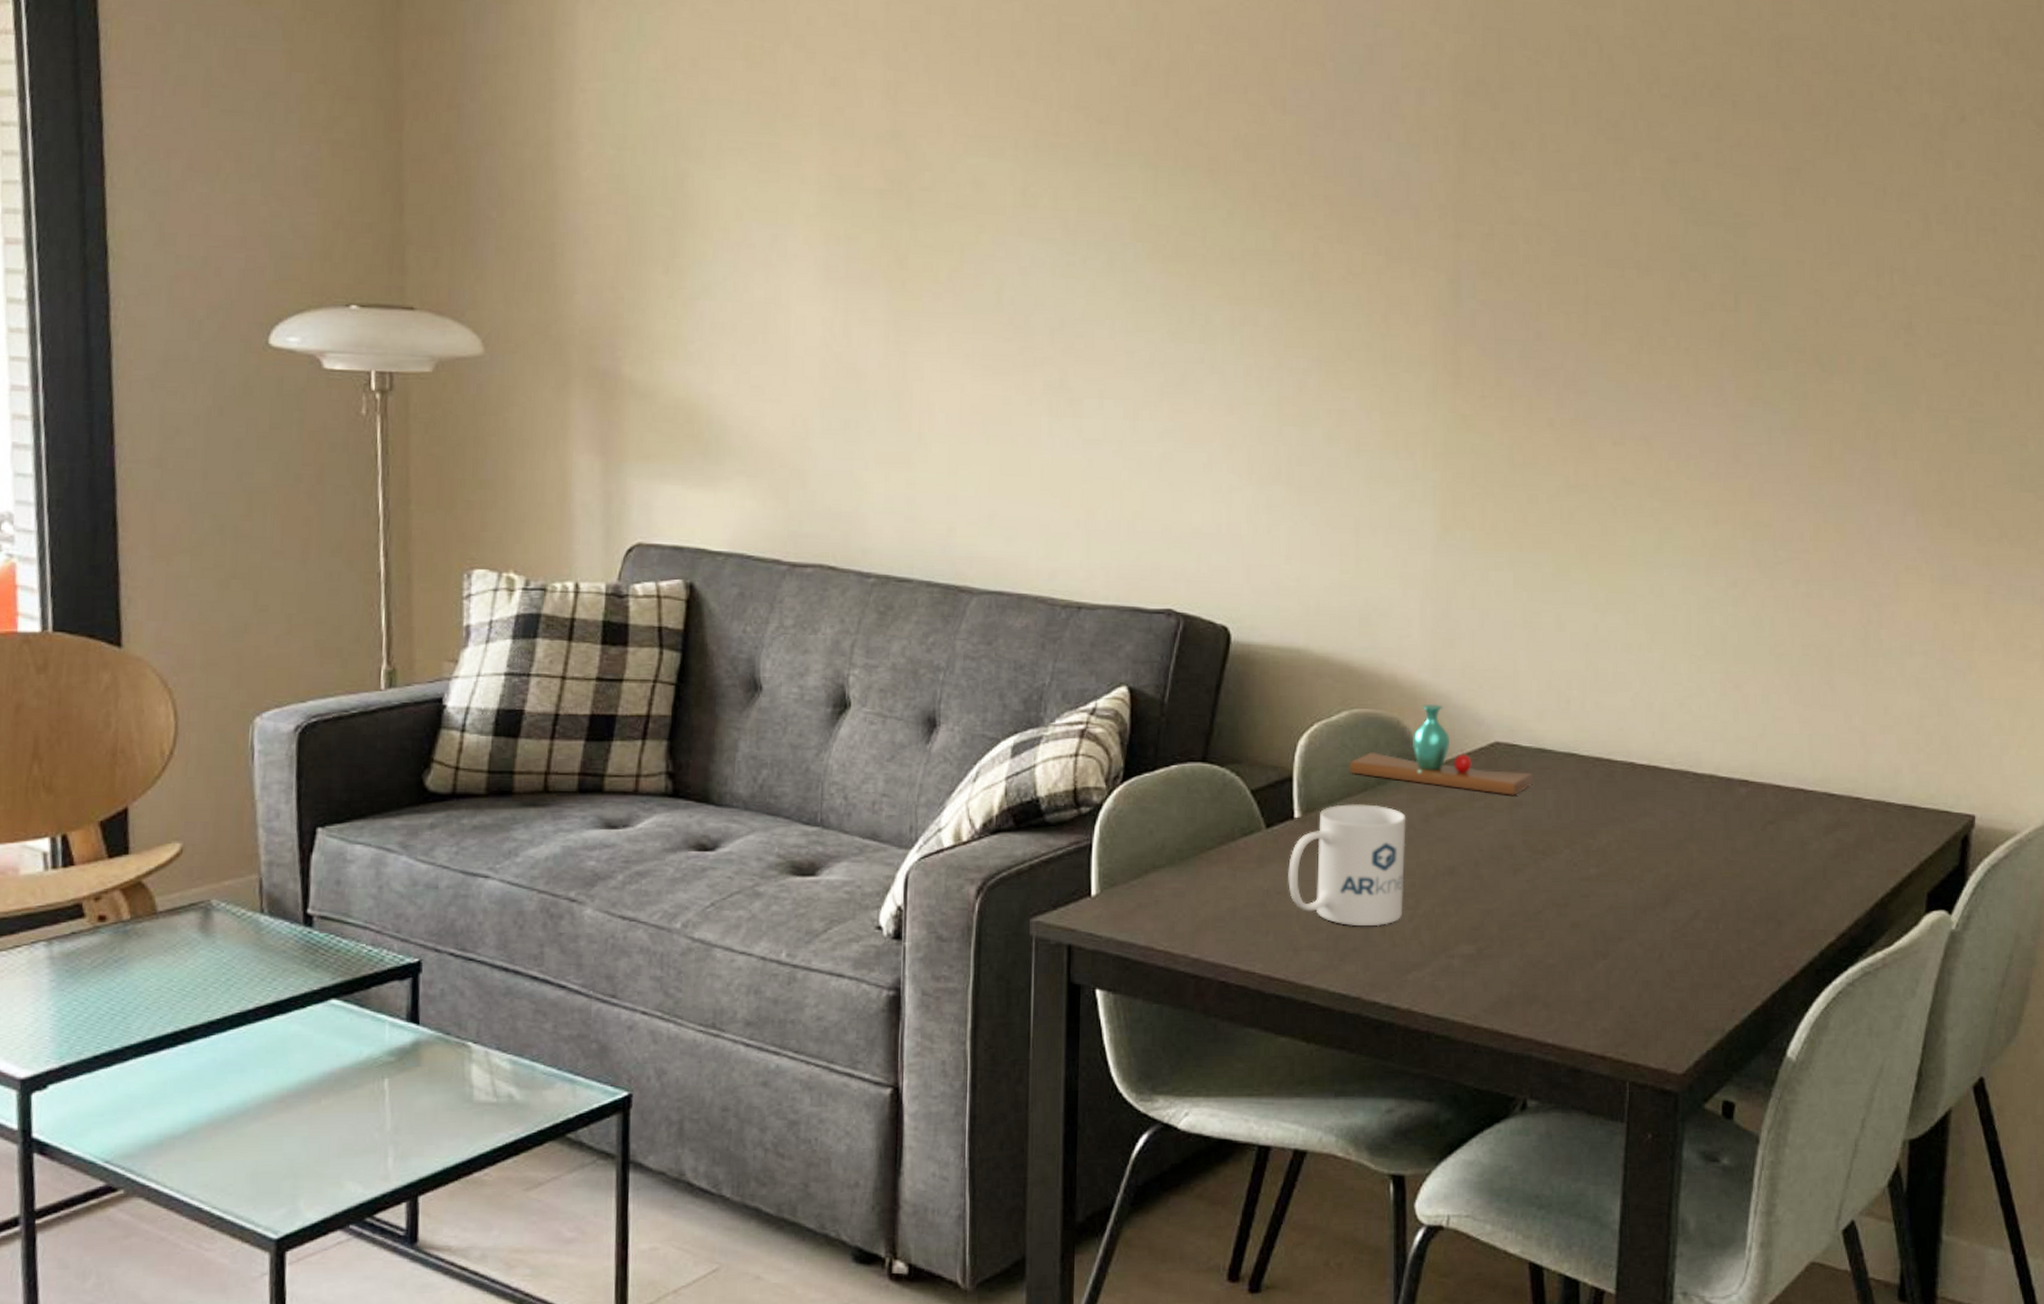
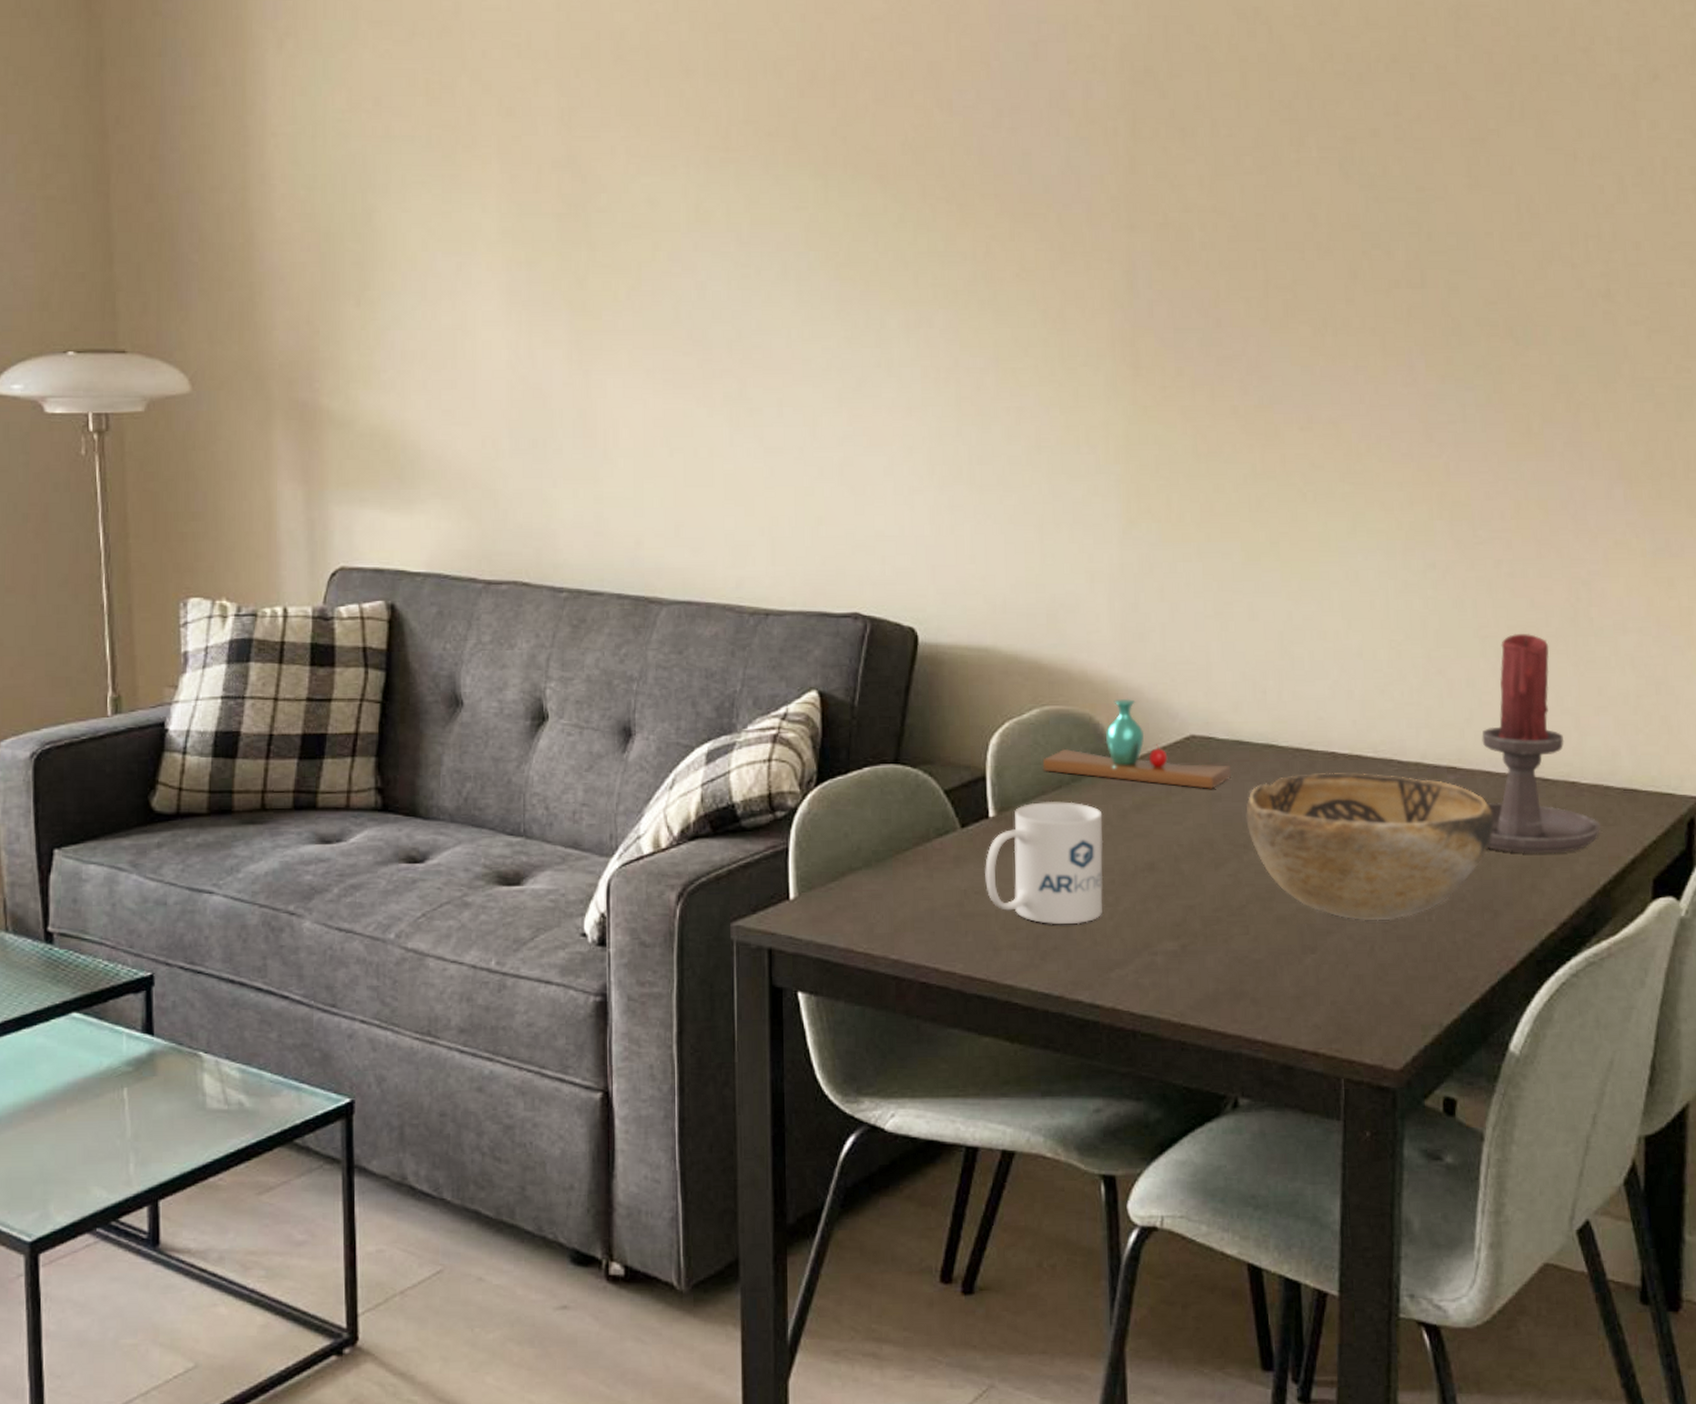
decorative bowl: none [1545,782,1781,929] -> present [1246,772,1494,921]
candle holder: none [1773,653,1881,867] -> present [1481,634,1600,854]

